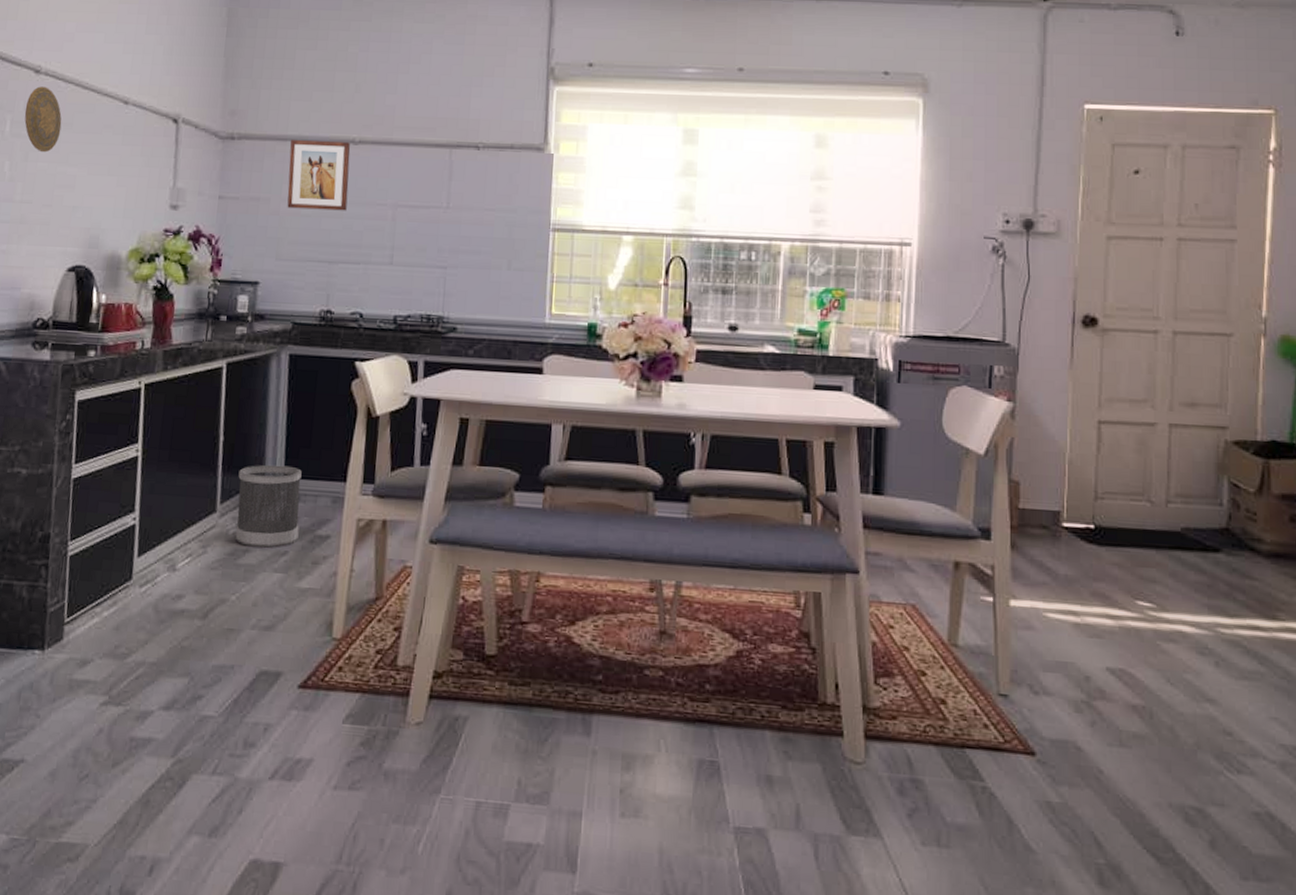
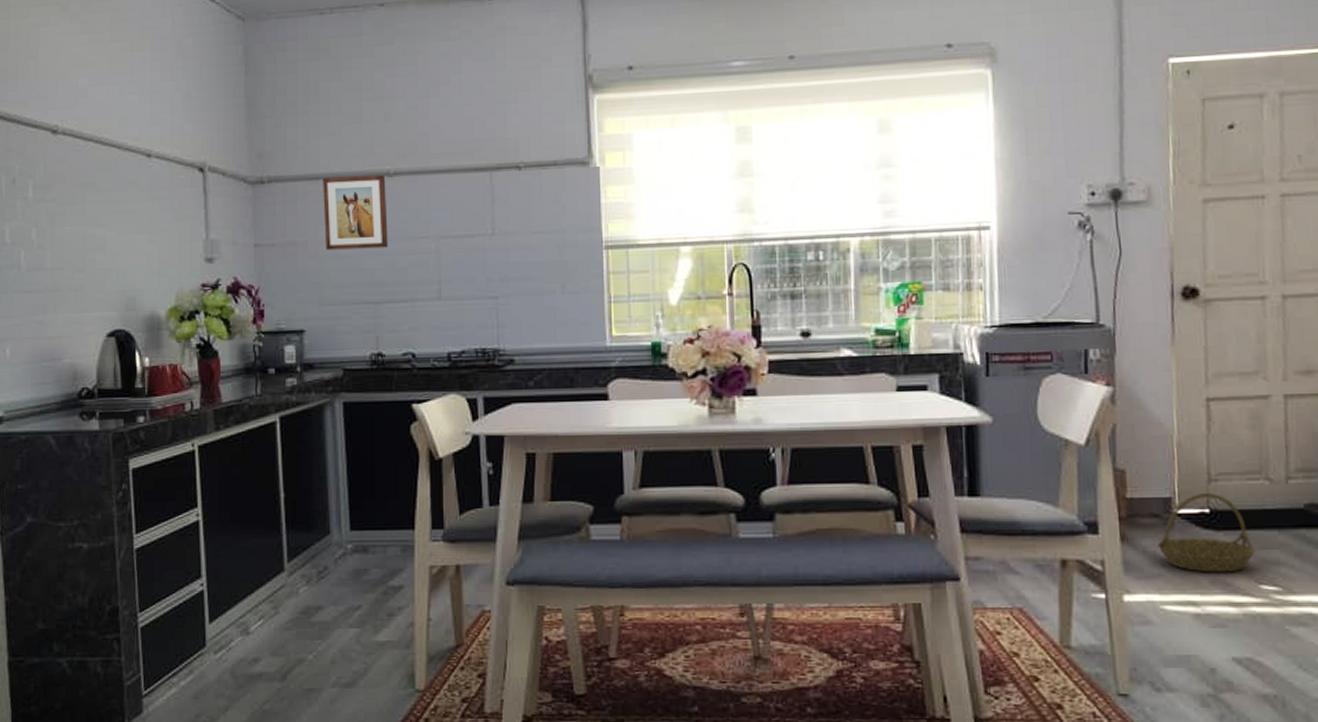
decorative plate: present [24,86,62,153] -> none [46,147,85,216]
wastebasket: present [235,464,302,548] -> none [303,517,371,603]
basket: none [1044,509,1134,587] -> present [1157,492,1255,573]

